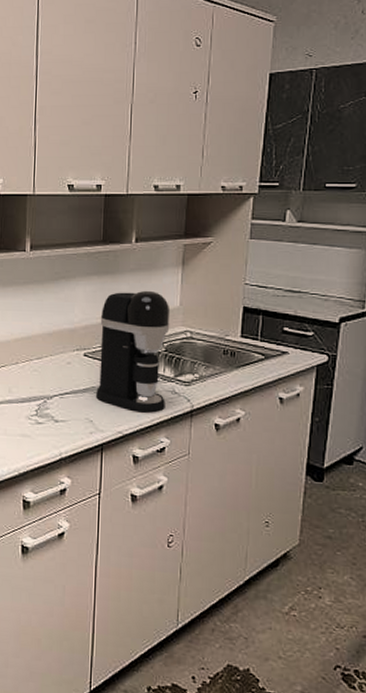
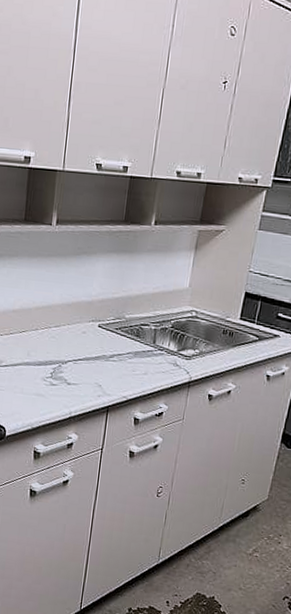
coffee maker: present [96,290,171,413] -> none [106,270,180,382]

